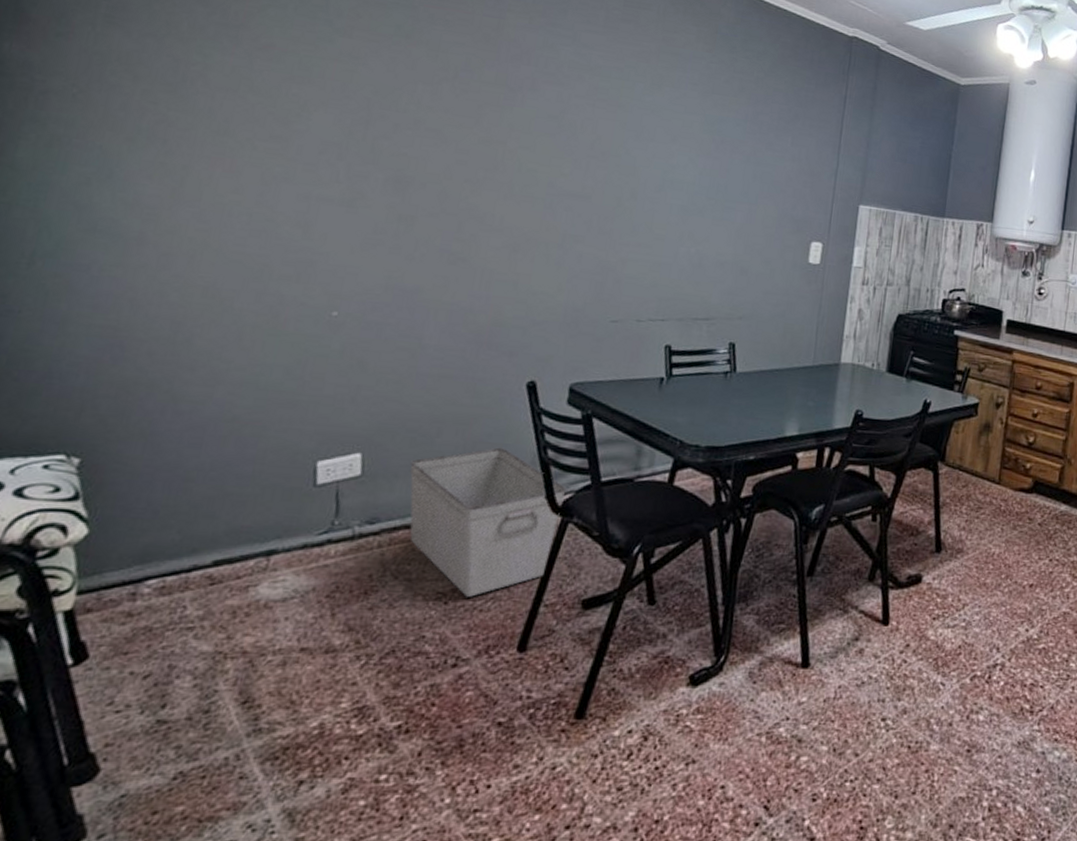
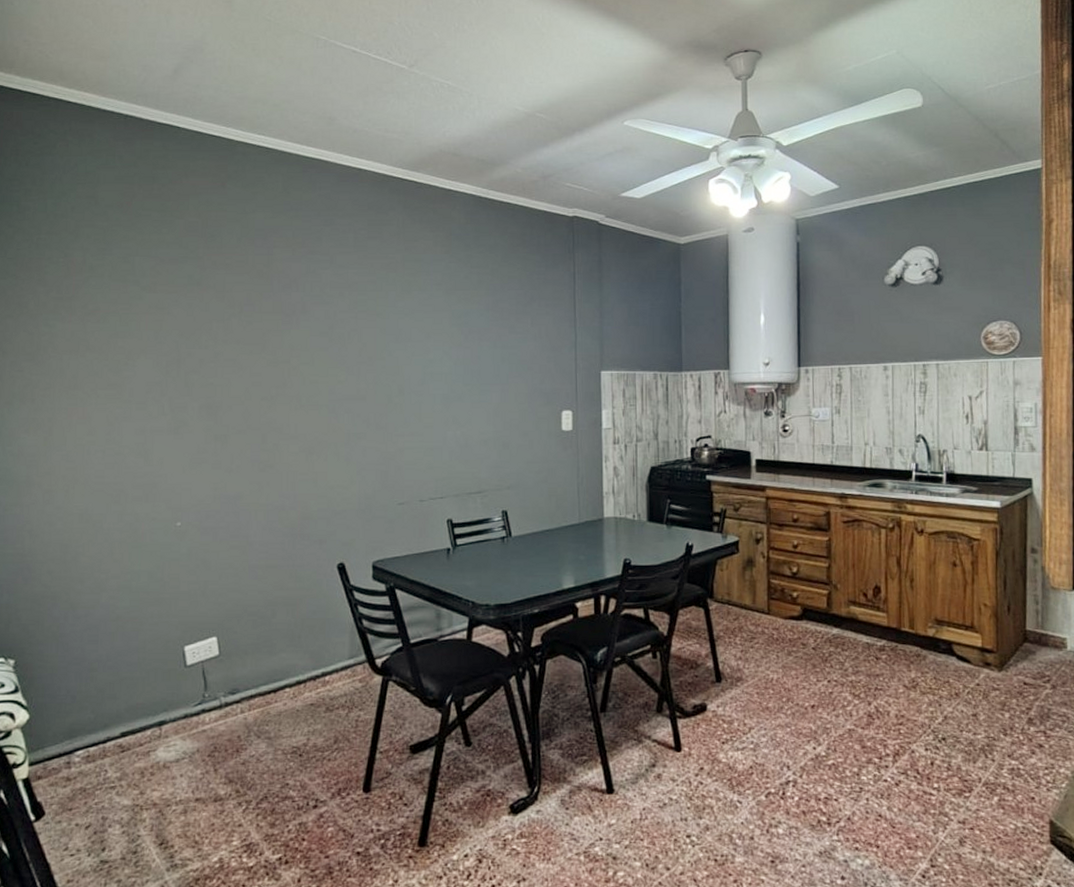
storage bin: present [409,447,567,597] -> none [255,622,383,749]

